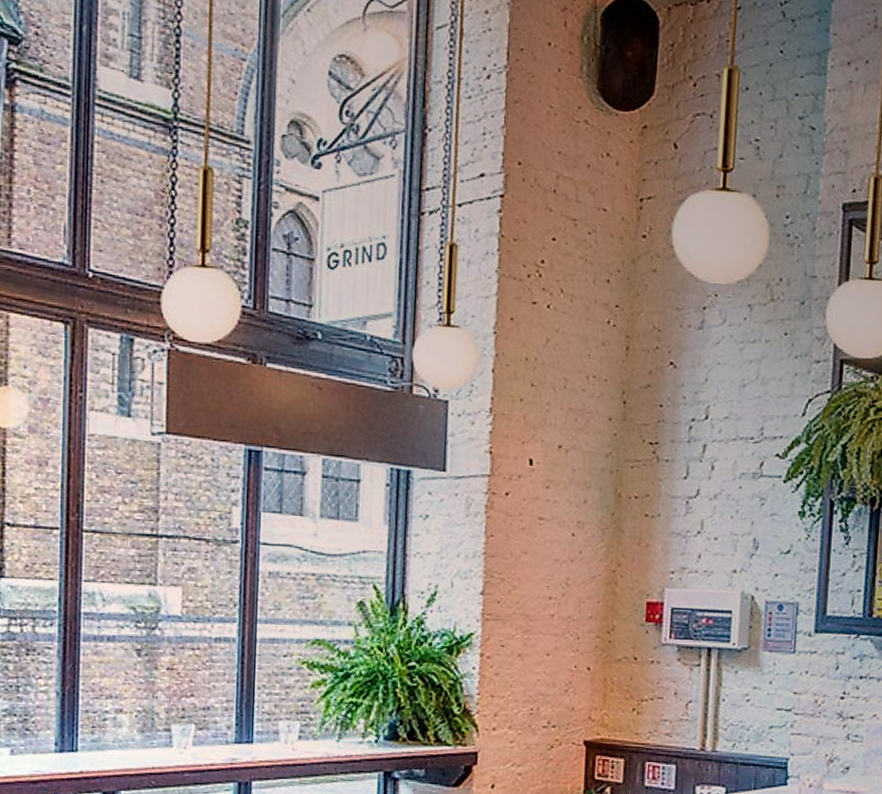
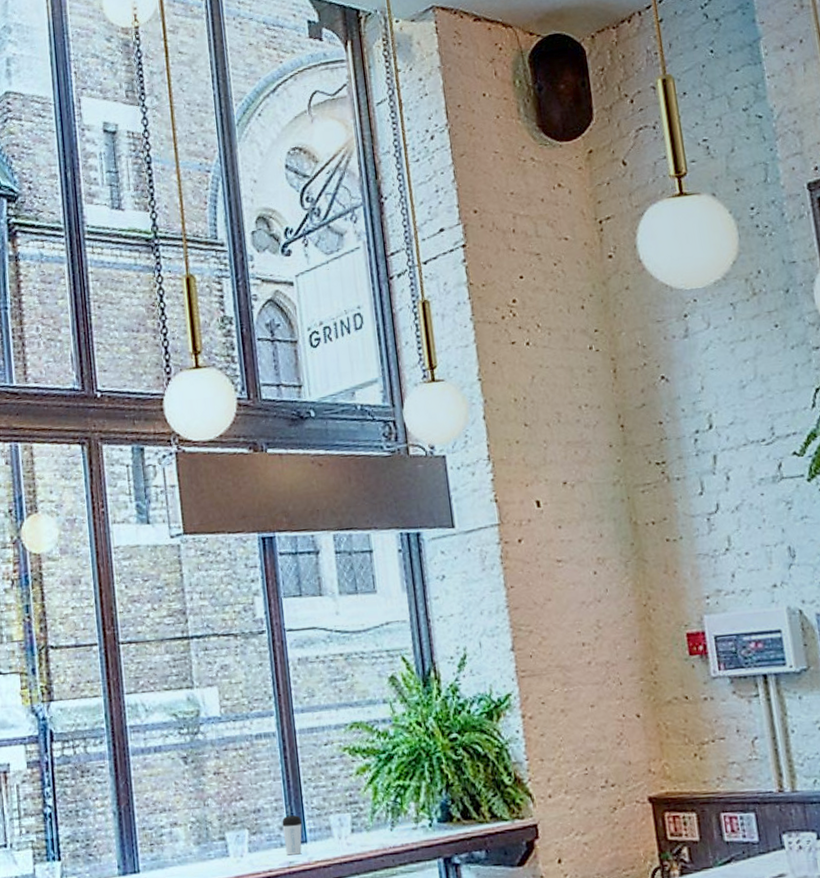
beverage cup: none [230,708,251,753] -> present [282,806,302,856]

